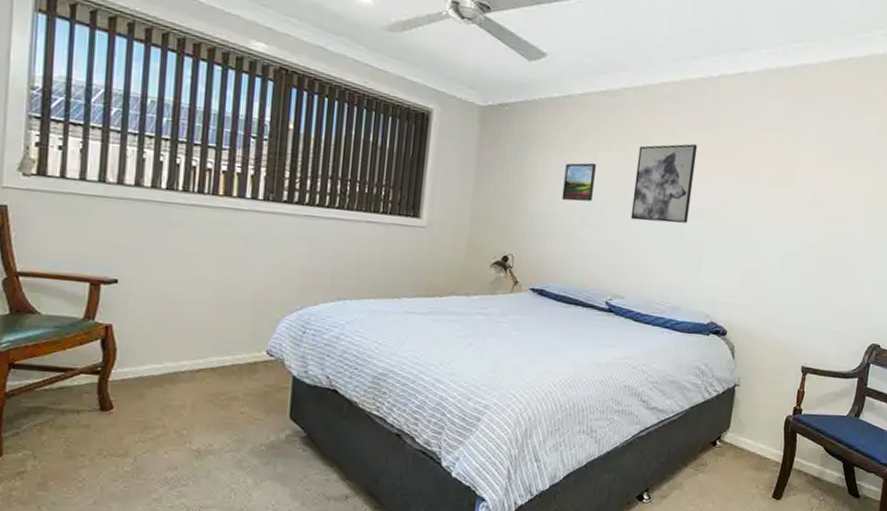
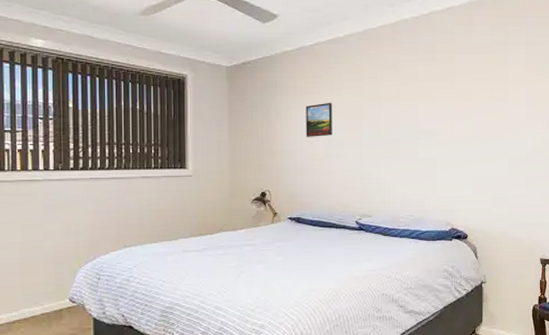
wall art: present [630,143,698,224] -> none [367,74,419,147]

